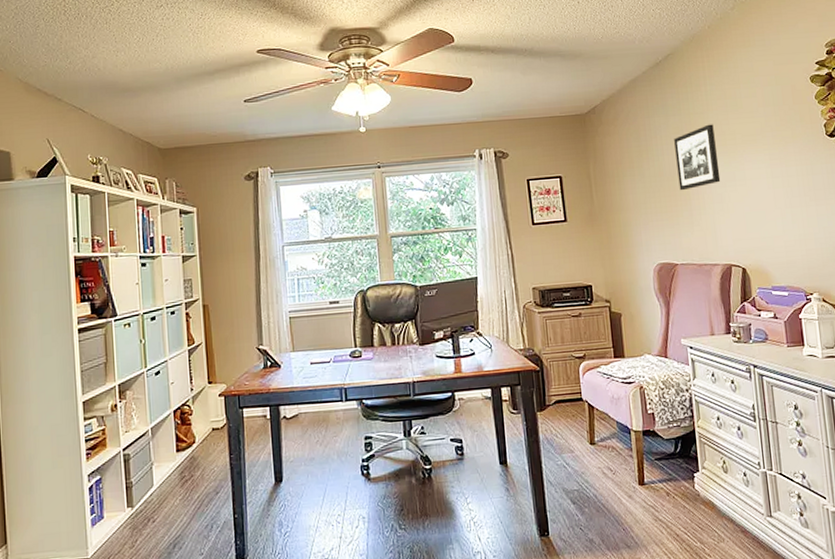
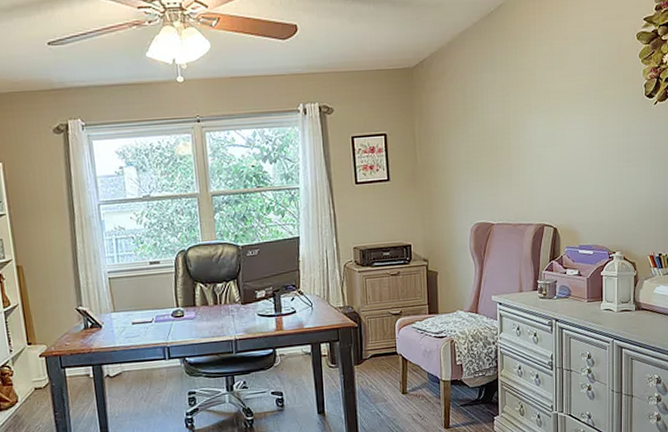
picture frame: present [674,124,721,191] -> none [500,81,541,151]

